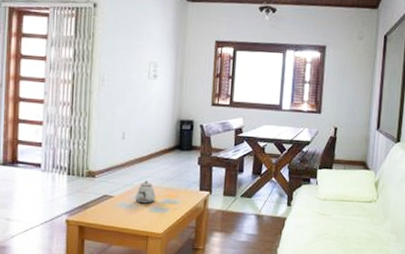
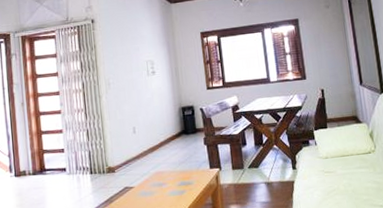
teapot: present [135,180,156,204] -> none [153,167,172,190]

